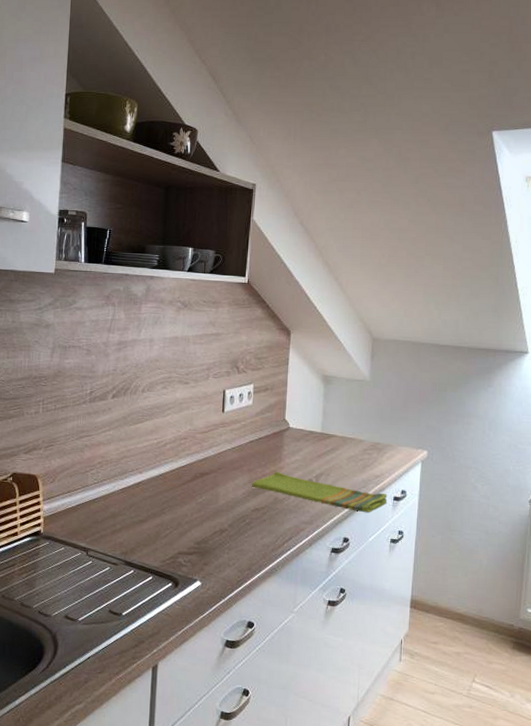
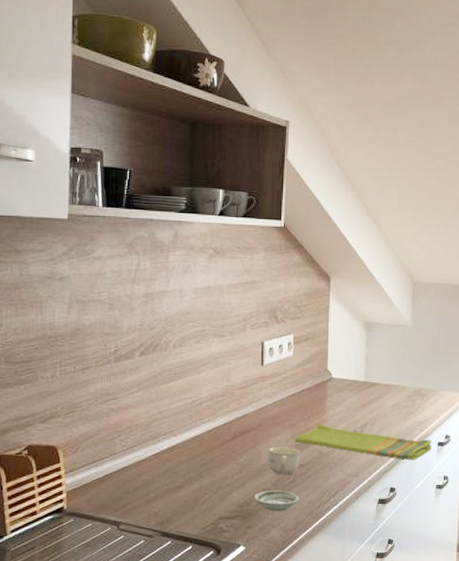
saucer: none [210,531,254,552] -> present [253,491,299,512]
cup: none [225,490,257,518] -> present [268,447,301,475]

